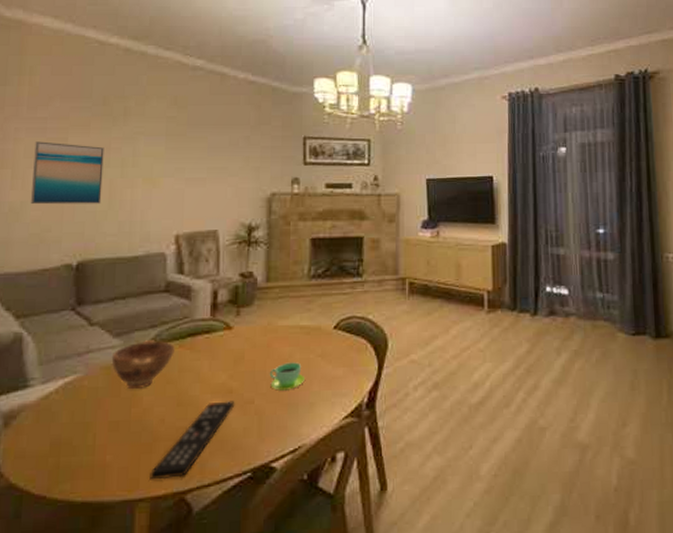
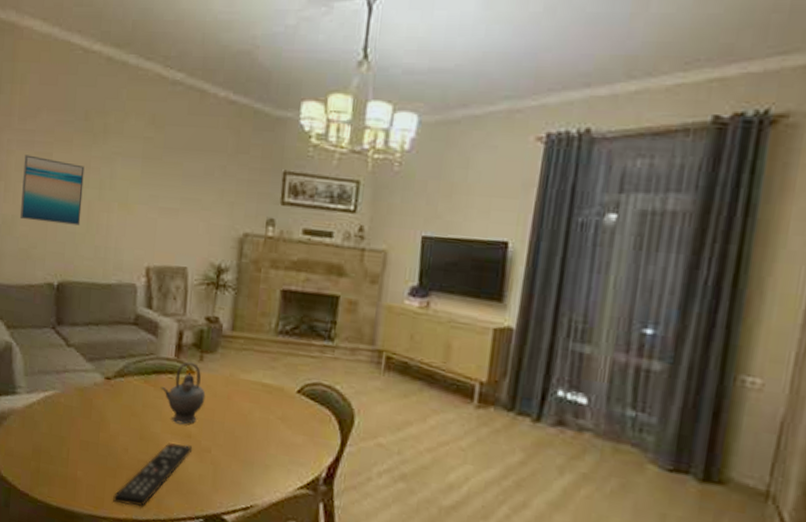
bowl: present [111,340,176,389] -> none [84,369,141,416]
teapot: none [197,318,245,382] -> present [160,362,206,425]
cup: present [269,362,305,391] -> none [227,418,262,448]

